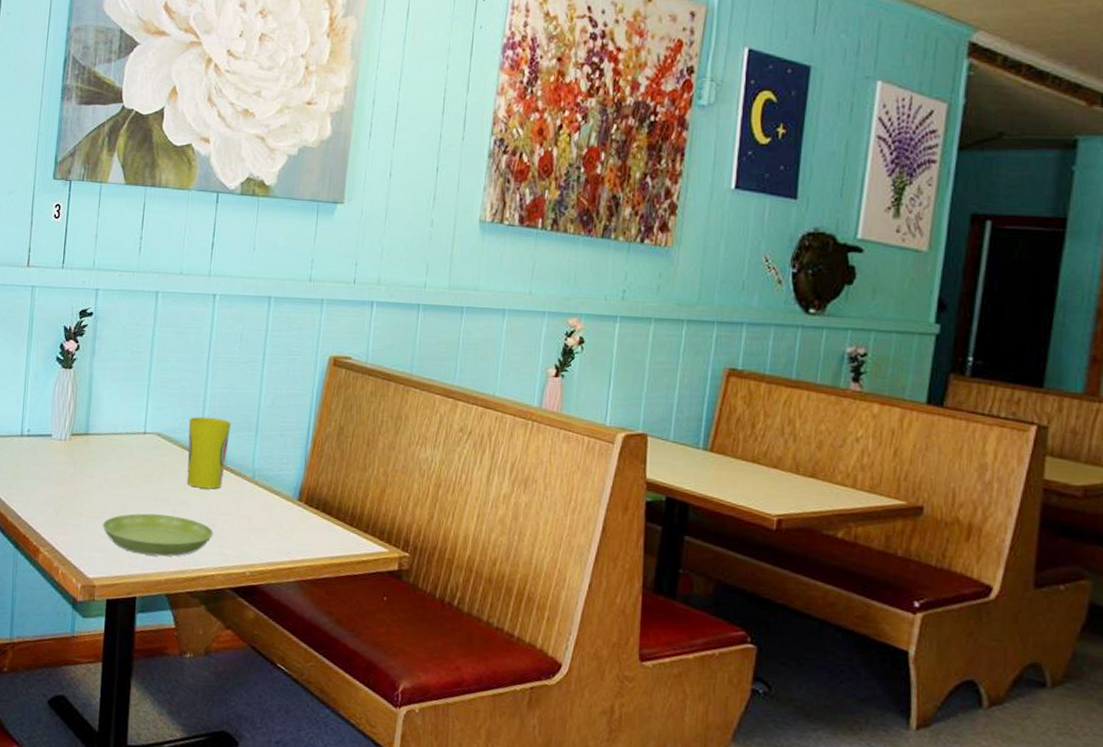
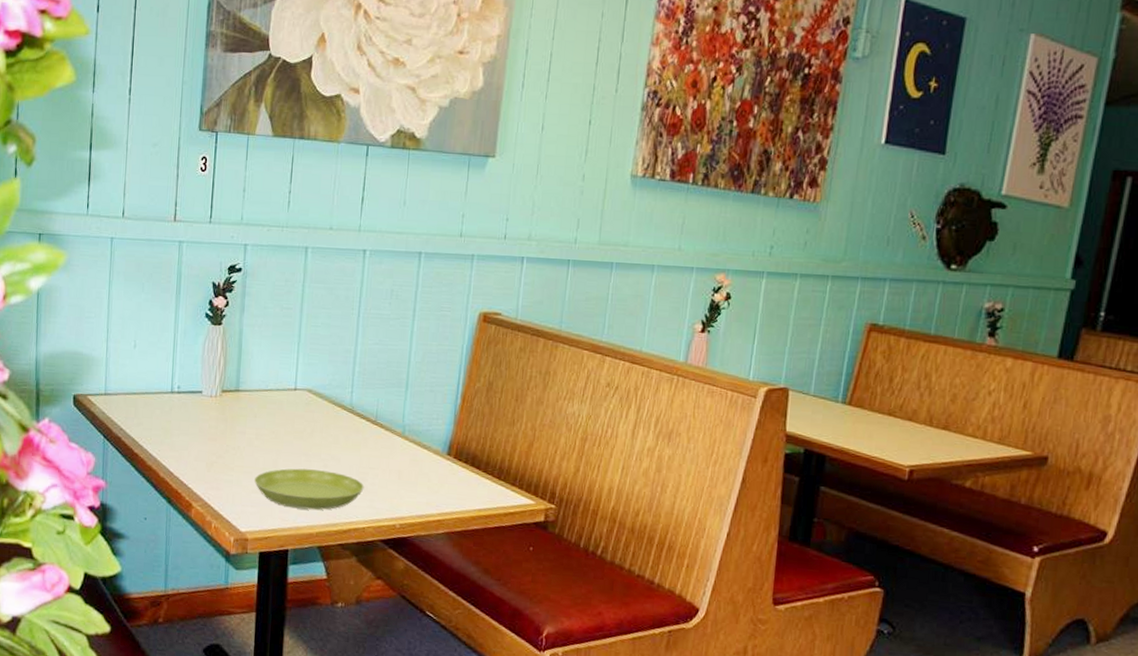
cup: present [187,416,232,489] -> none [337,372,382,445]

